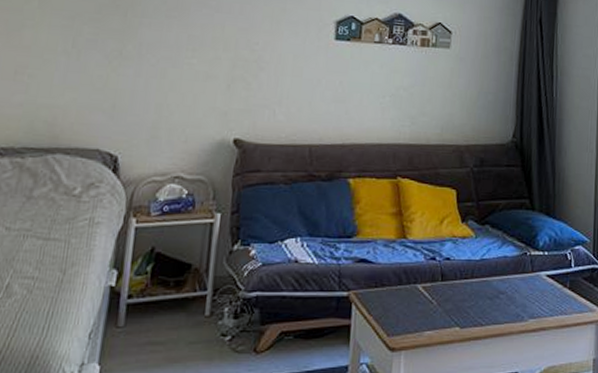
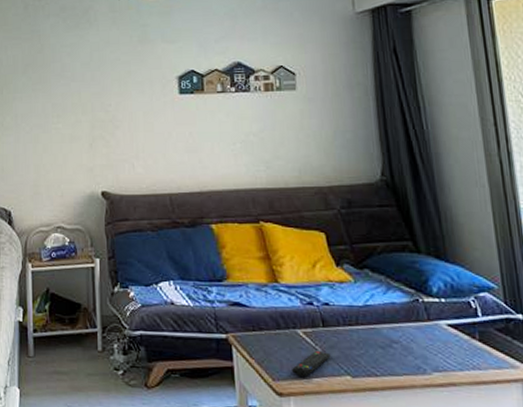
remote control: none [406,304,445,330] -> present [290,350,331,376]

